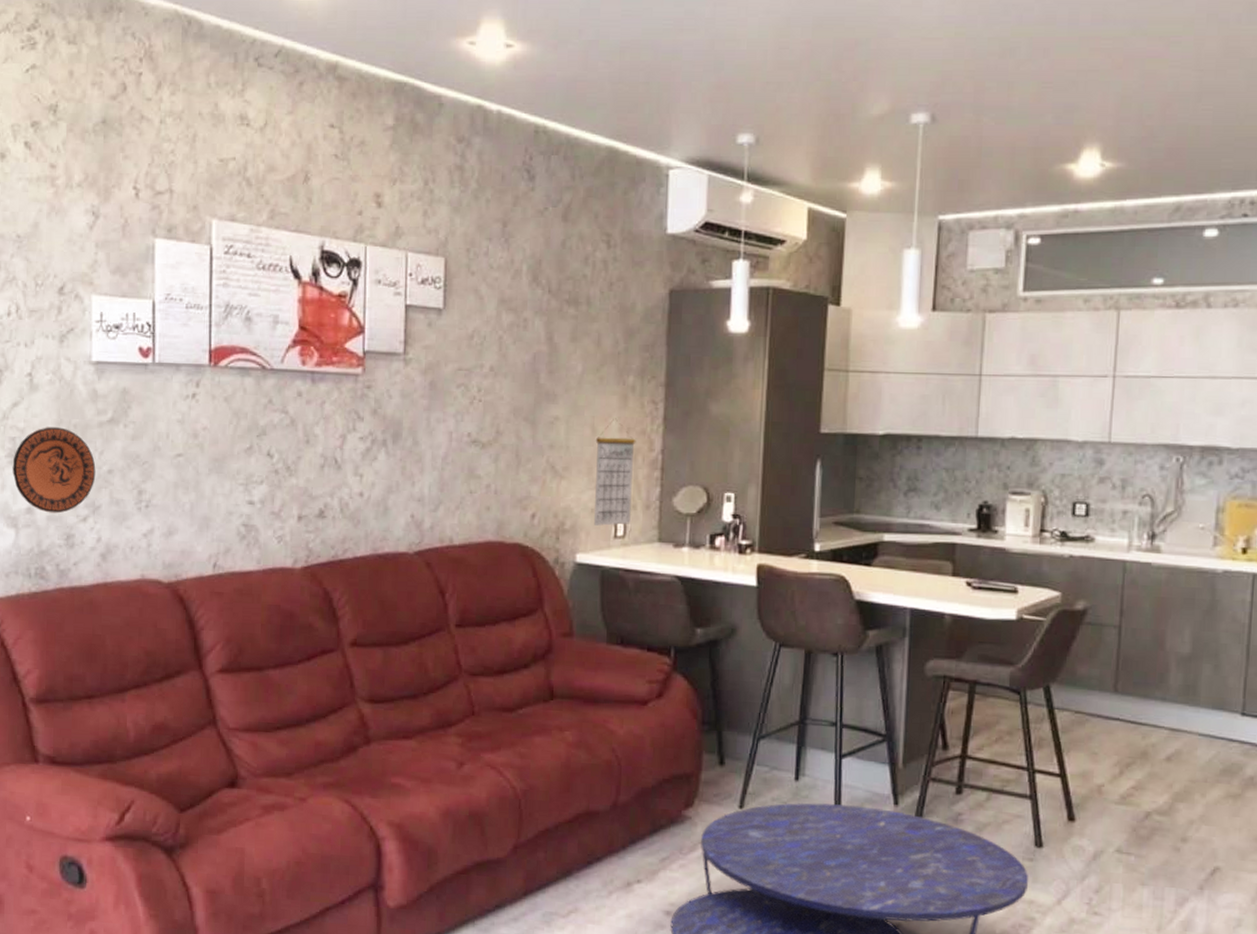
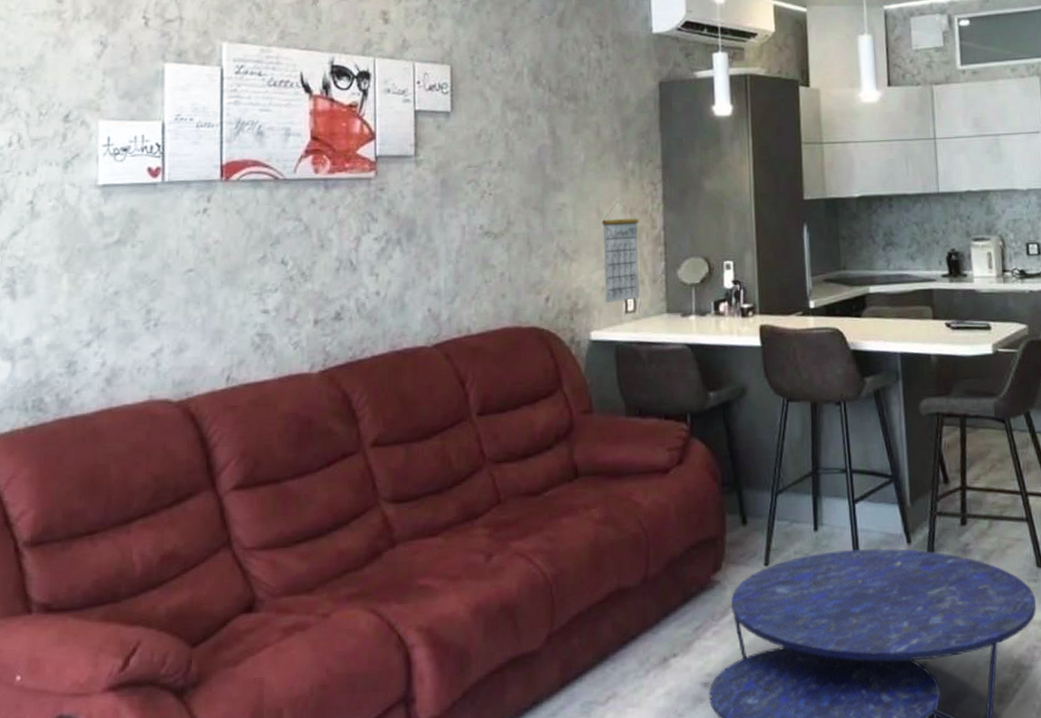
decorative plate: present [12,427,96,514] -> none [9,253,101,342]

